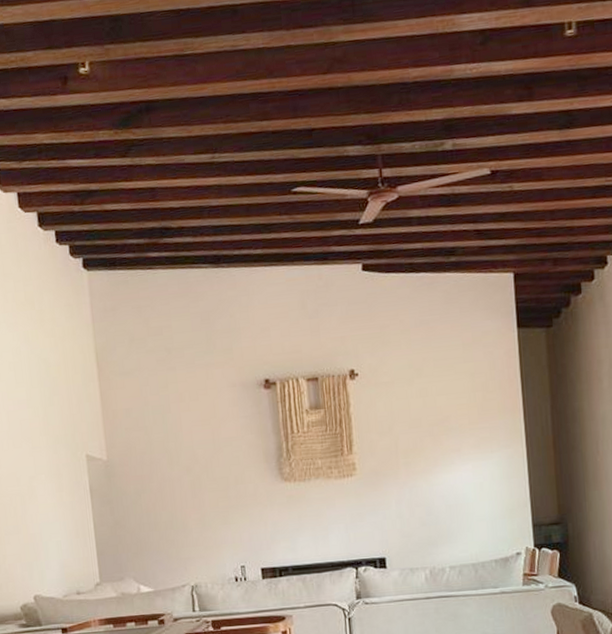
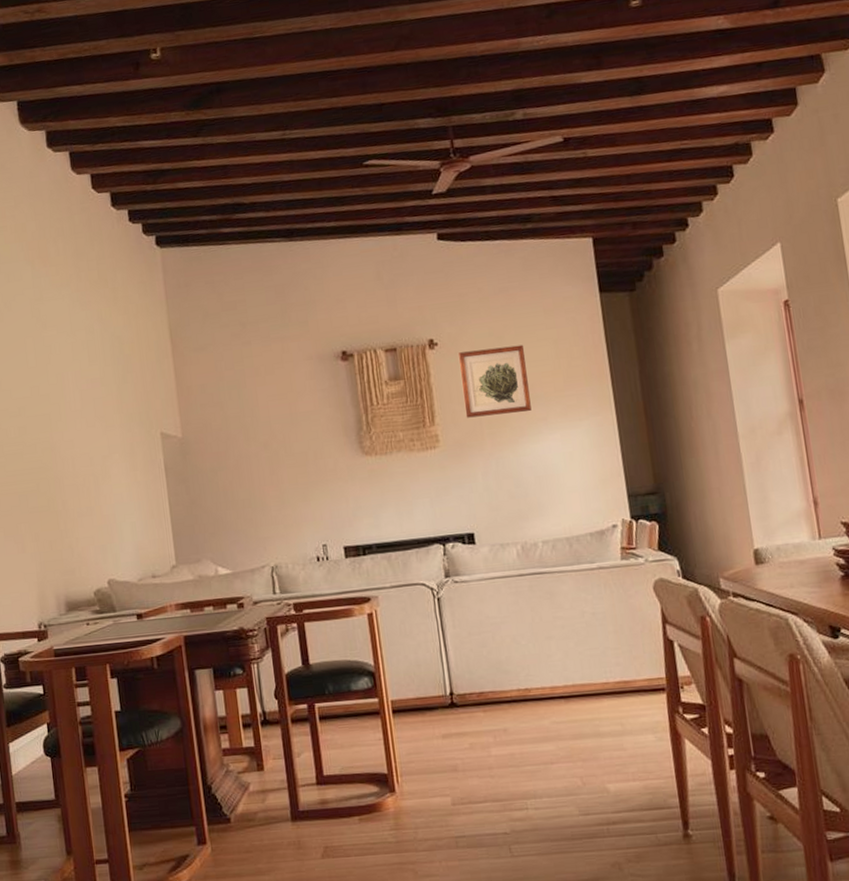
wall art: none [378,377,446,448] -> present [458,344,532,418]

